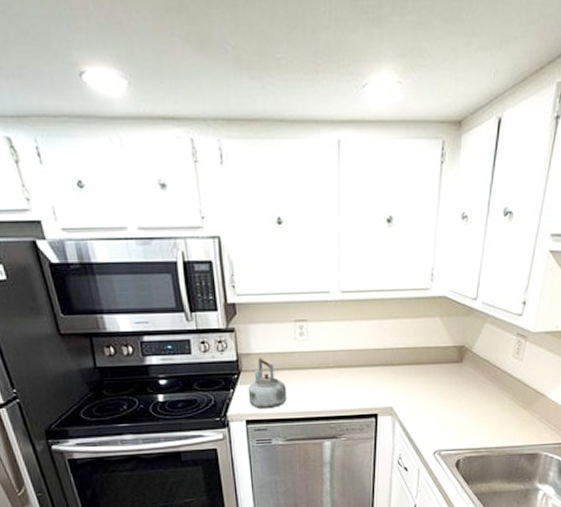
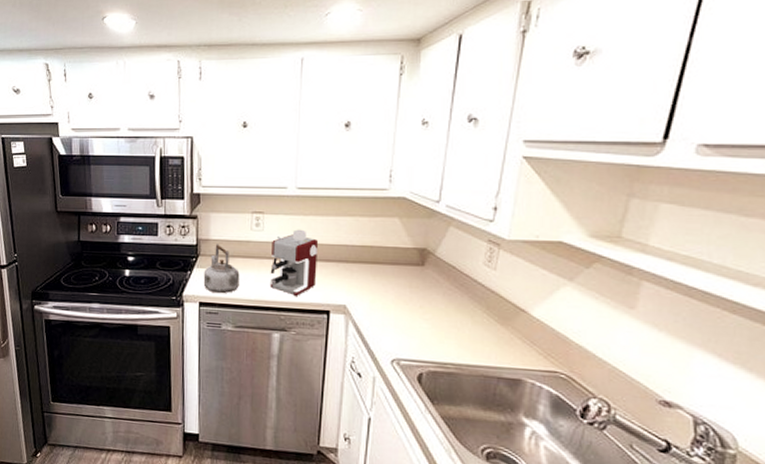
coffee maker: none [317,335,365,403] -> present [270,229,319,296]

